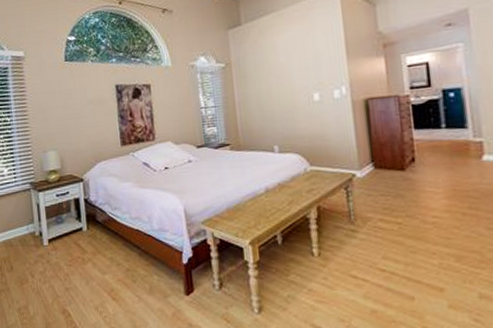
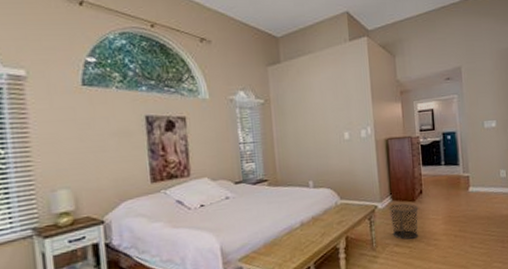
waste bin: none [369,172,410,214] -> present [388,203,418,240]

